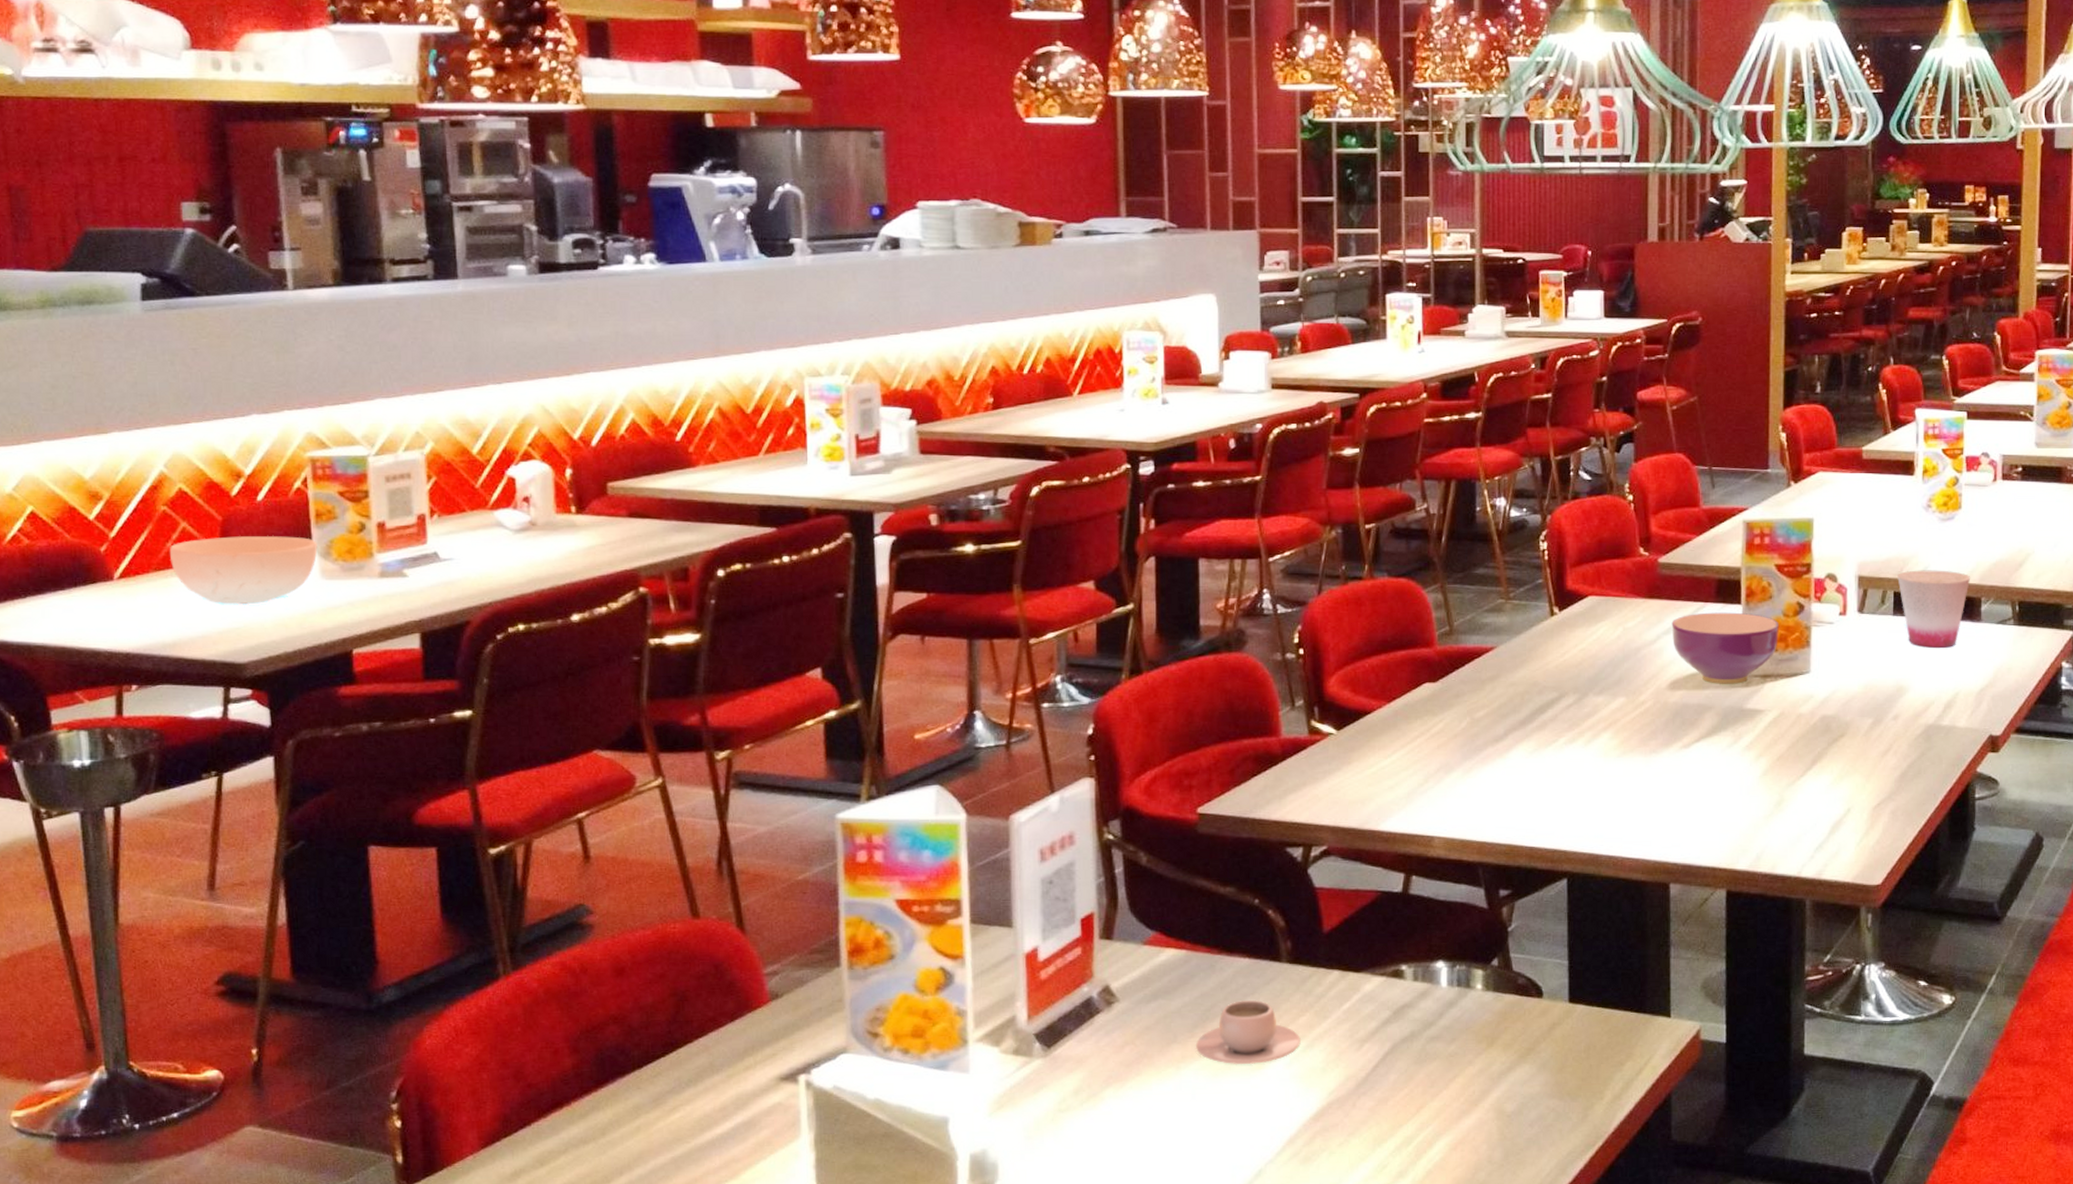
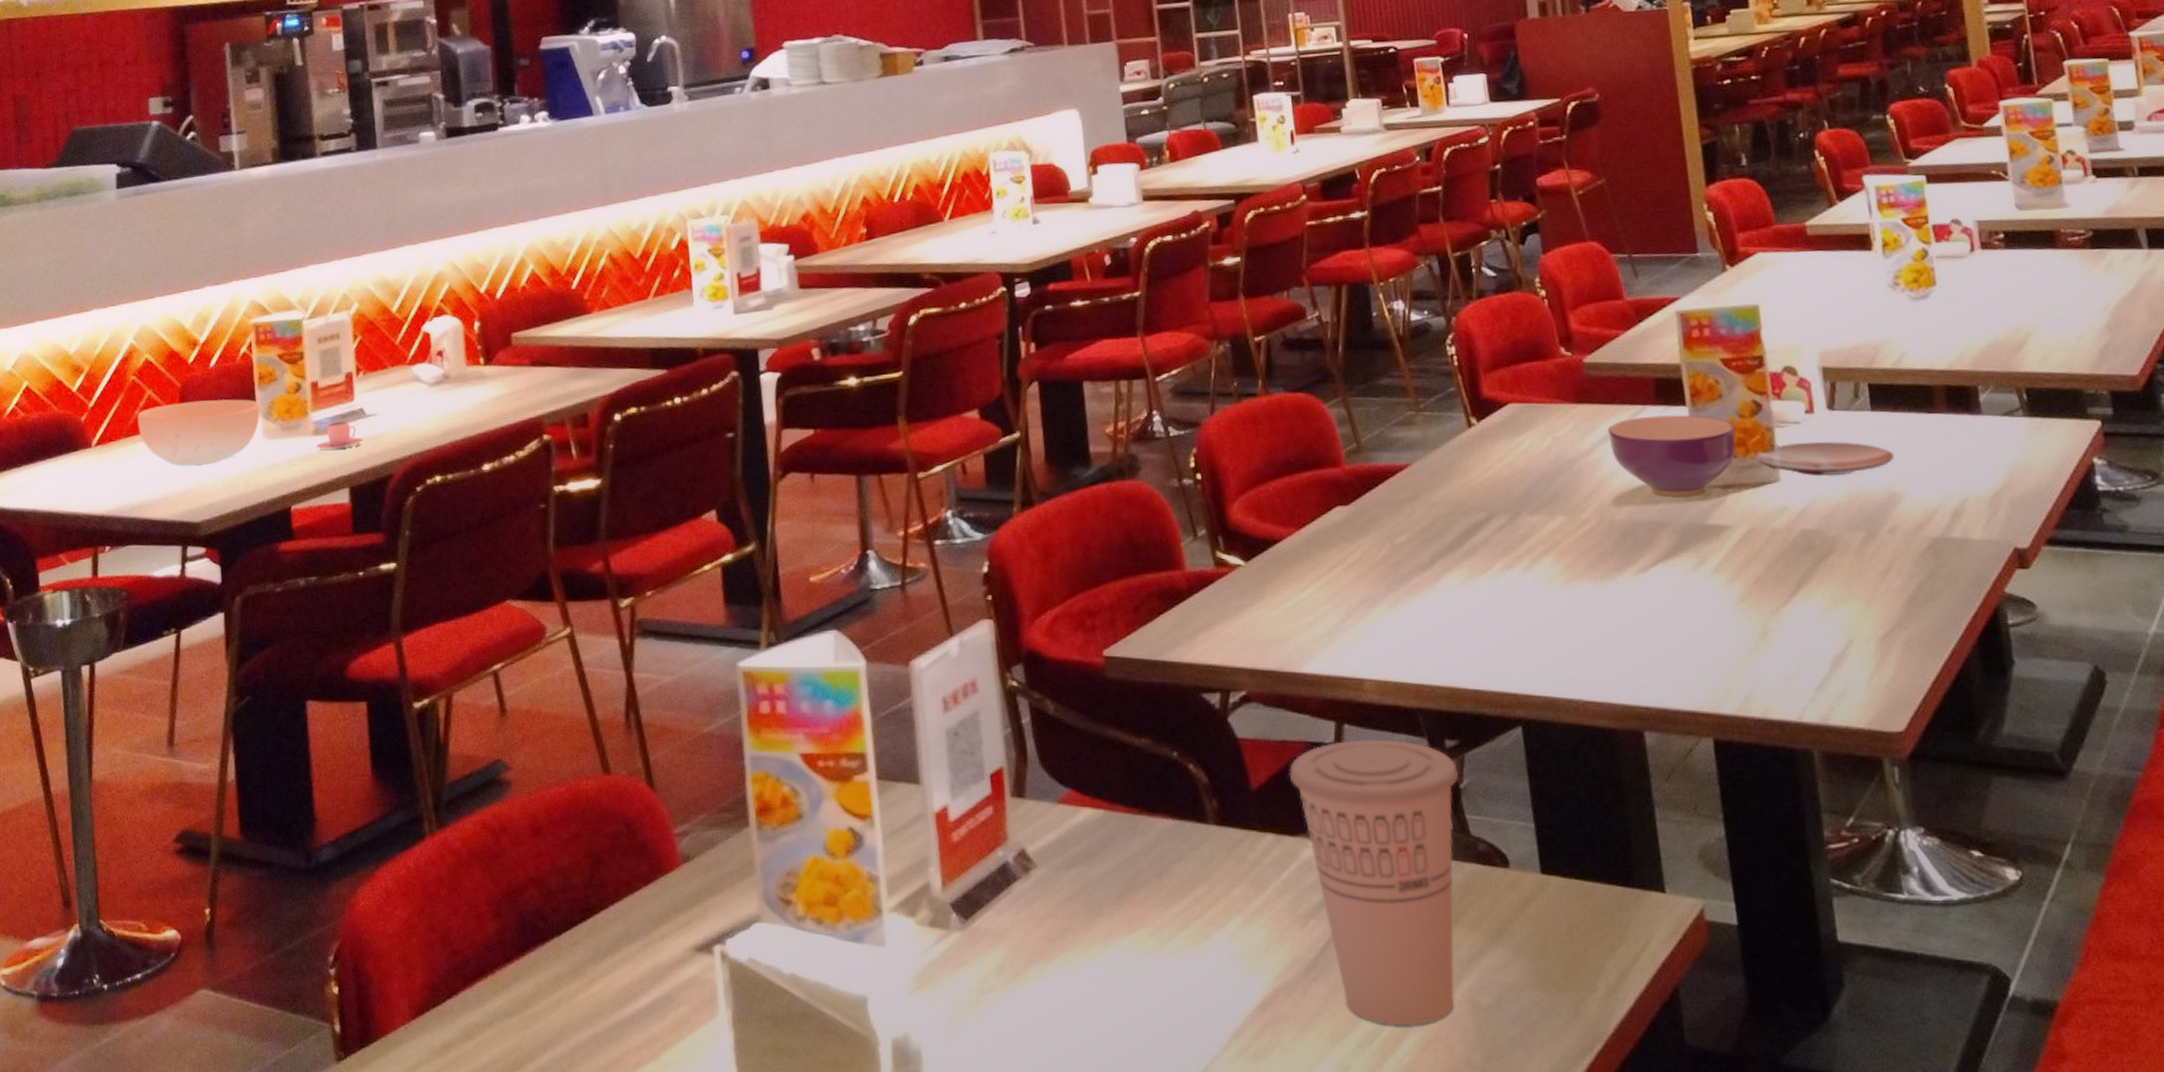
teacup: none [382,564,437,593] -> present [316,420,363,450]
teacup: present [1196,1000,1301,1064] -> none [1123,868,1238,942]
cup: none [1358,889,1508,1131] -> present [1288,739,1458,1026]
plate: none [1793,641,1906,670] -> present [1755,442,1894,476]
cup: present [1897,570,1971,649] -> none [1869,356,1961,448]

